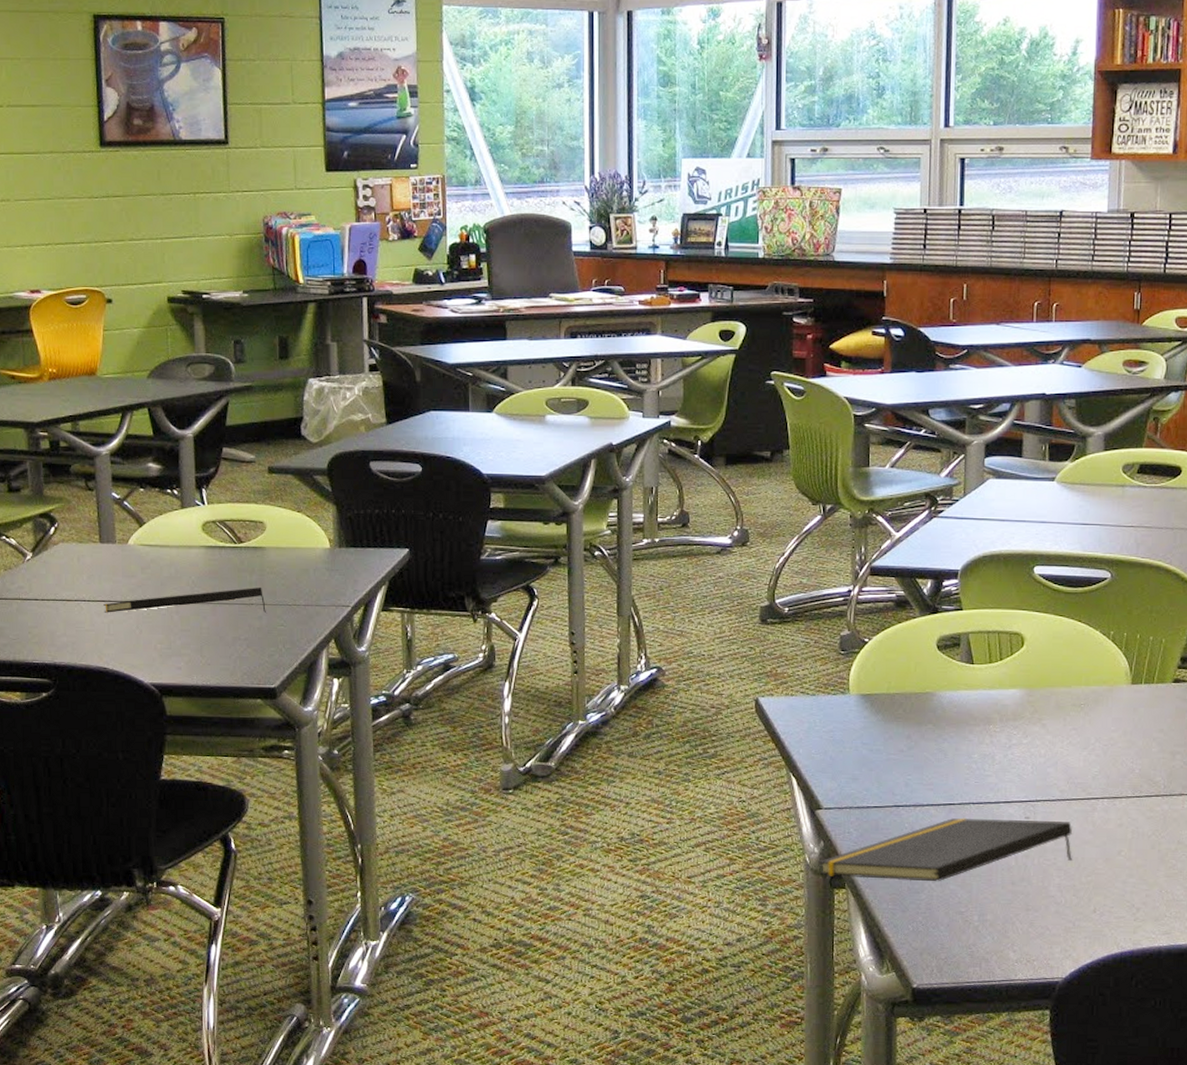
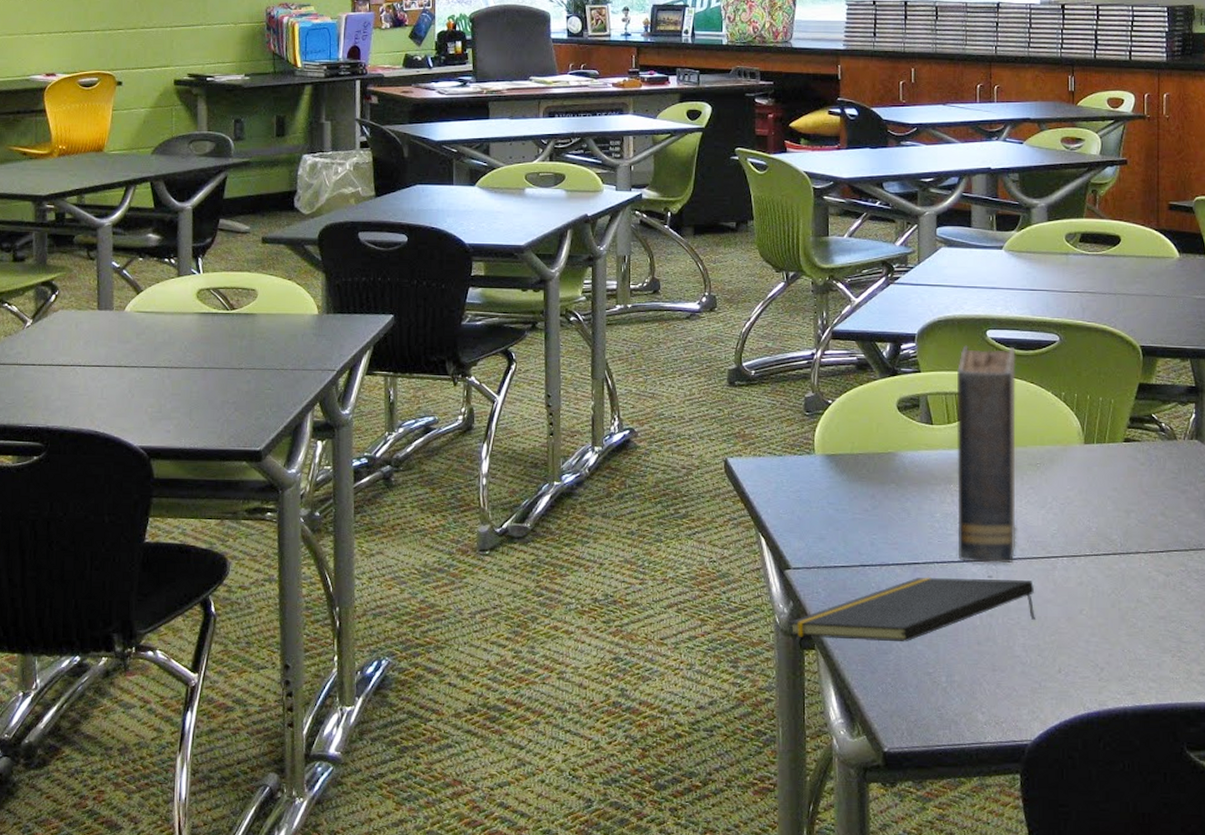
notepad: present [104,587,266,613] -> none [98,351,255,378]
book: none [996,582,1064,805] -> present [956,345,1016,564]

